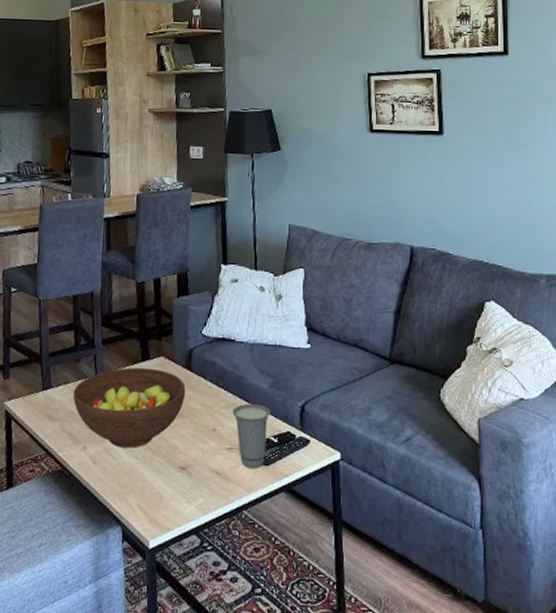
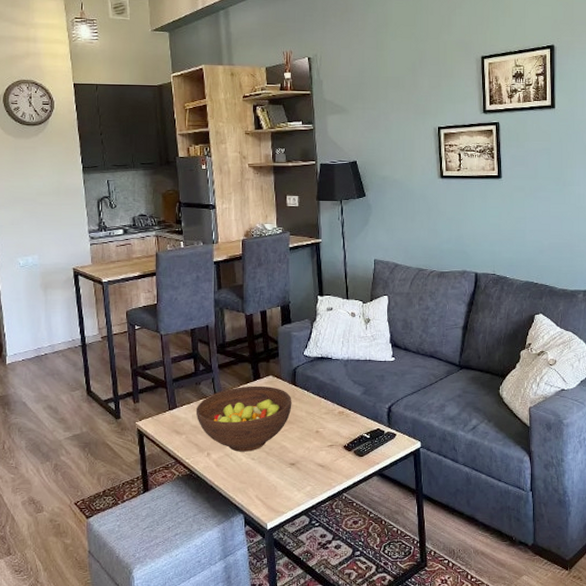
cup: present [232,403,270,469] -> none [332,408,363,460]

